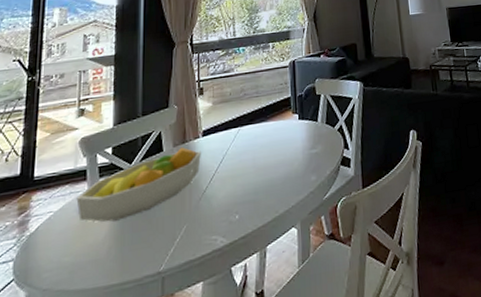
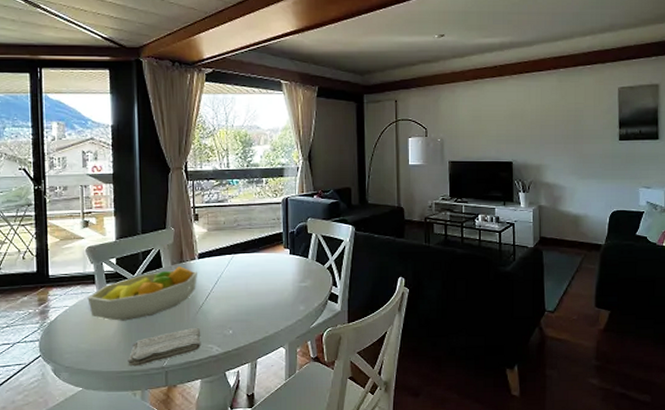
washcloth: none [118,216,204,278] -> present [128,327,201,367]

